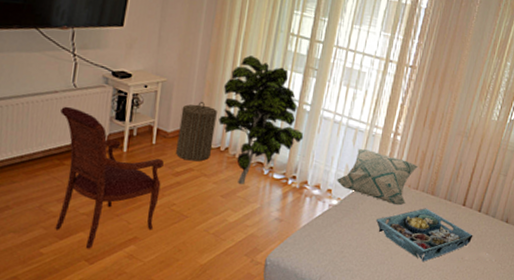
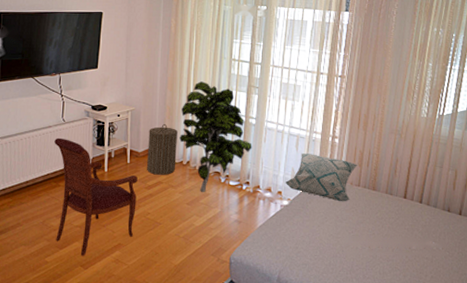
serving tray: present [375,208,473,263] -> none [324,203,418,254]

